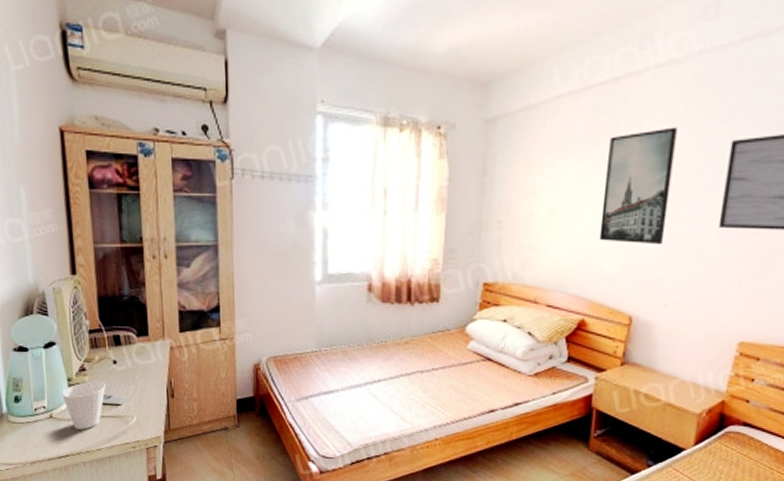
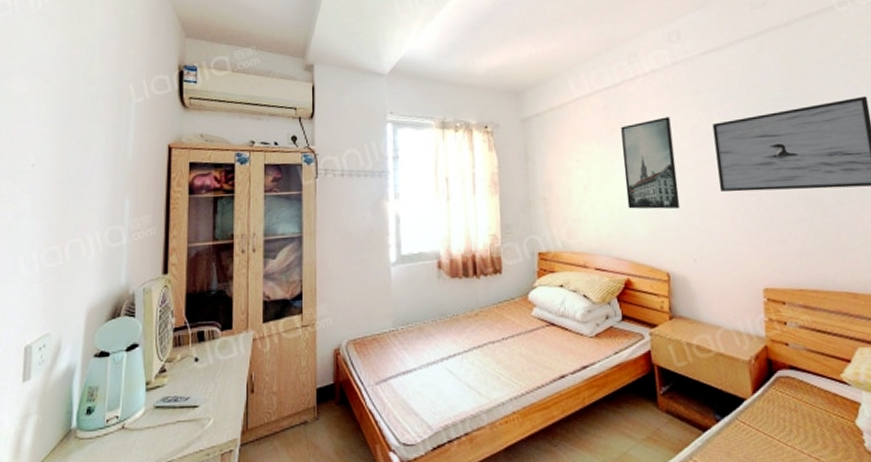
cup: present [61,381,106,430] -> none [138,382,184,440]

